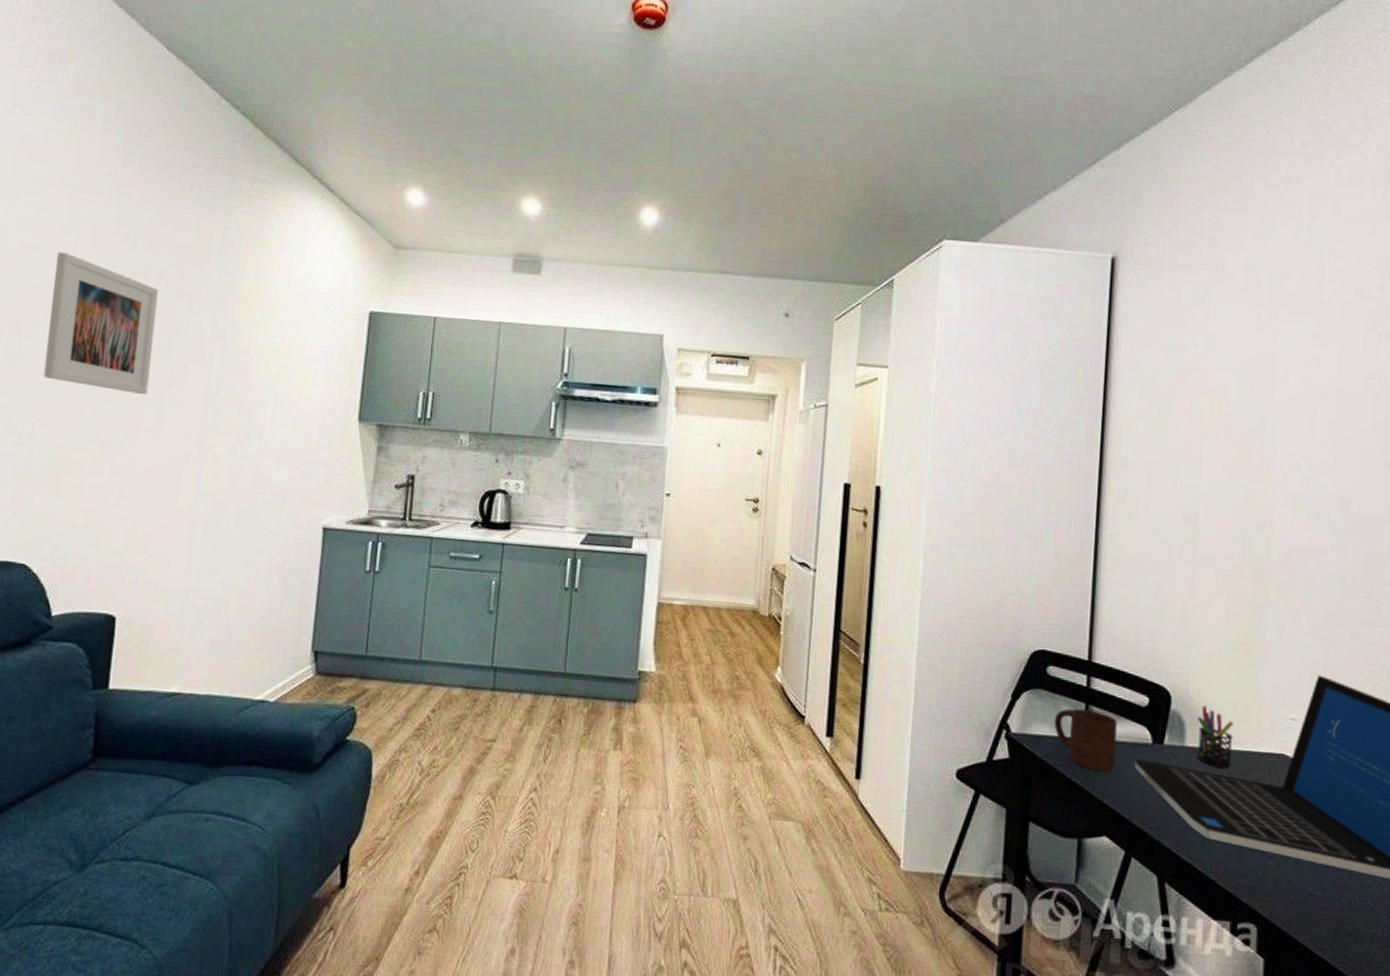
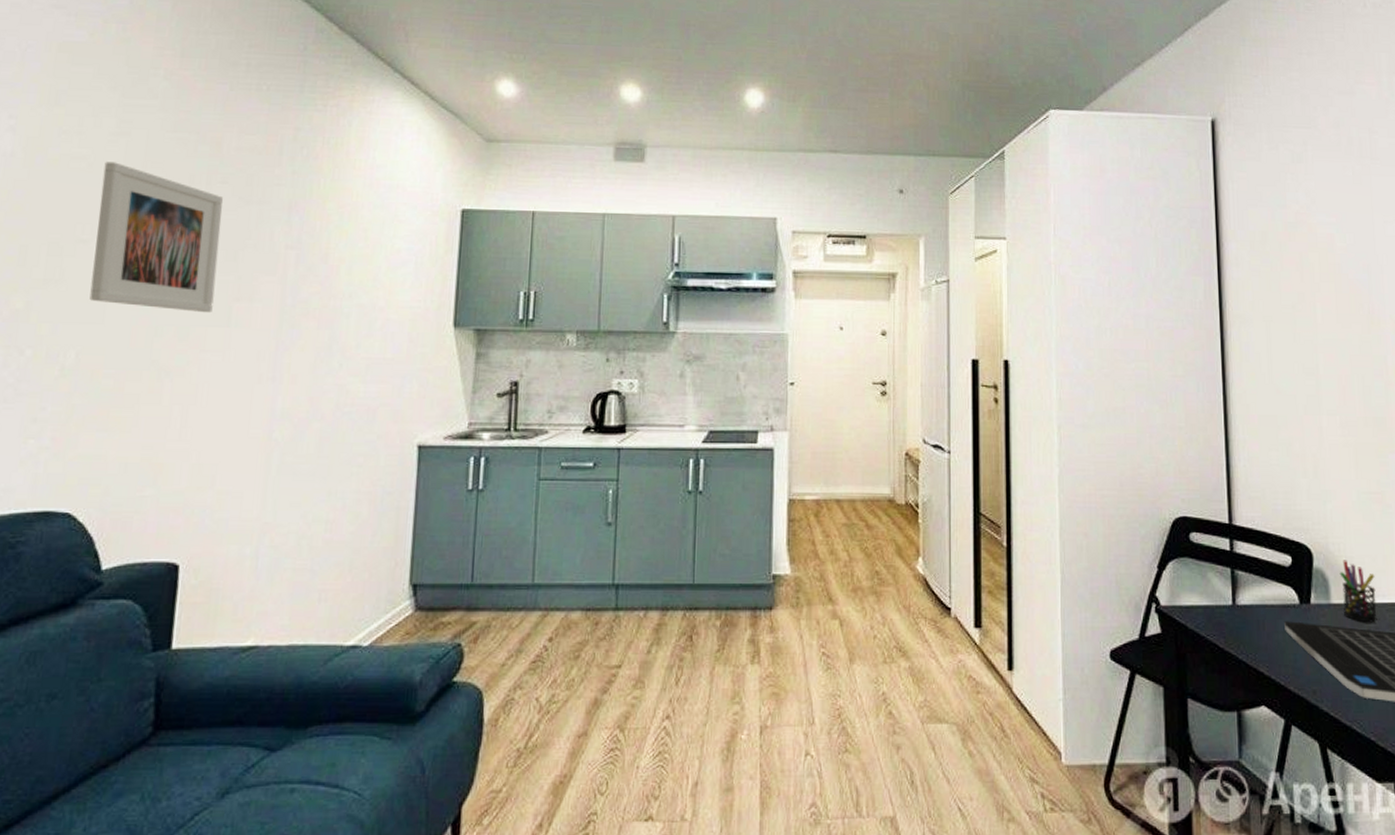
cup: present [1054,708,1117,772] -> none [1202,574,1266,638]

